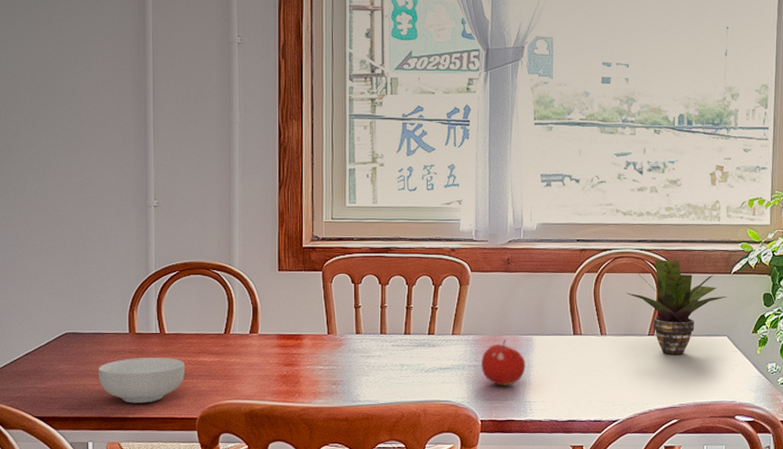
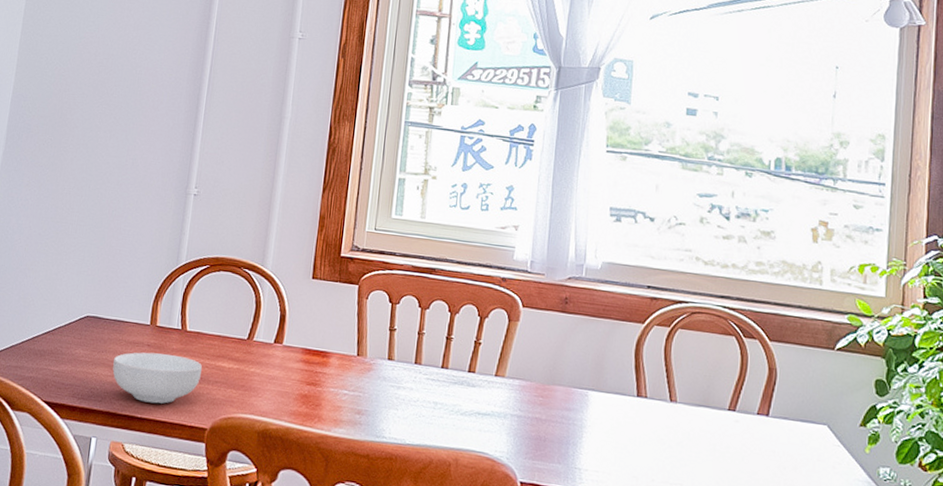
fruit: present [481,339,526,386] -> none [526,390,579,446]
potted plant: present [625,260,727,354] -> none [702,321,829,439]

